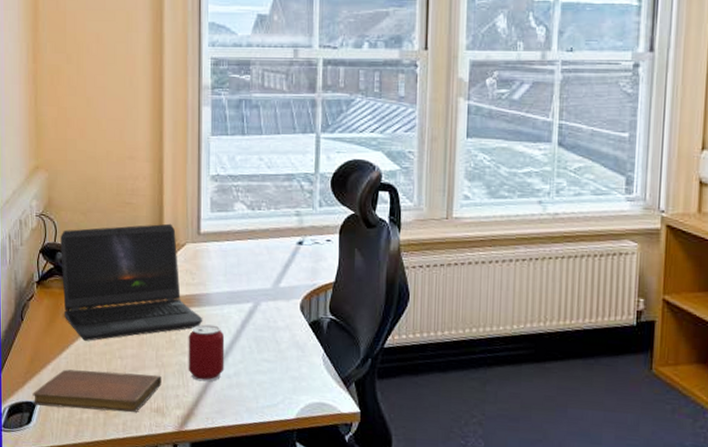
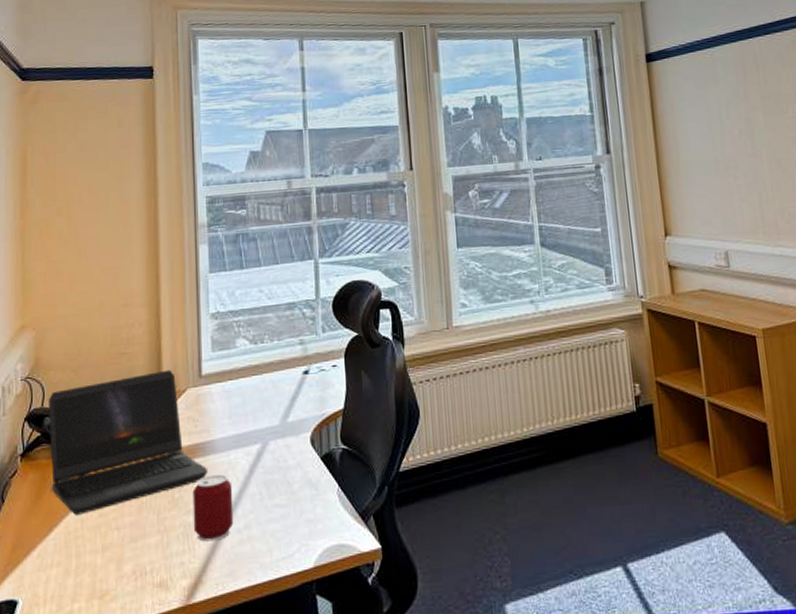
notebook: present [33,369,162,413] -> none [14,542,164,603]

